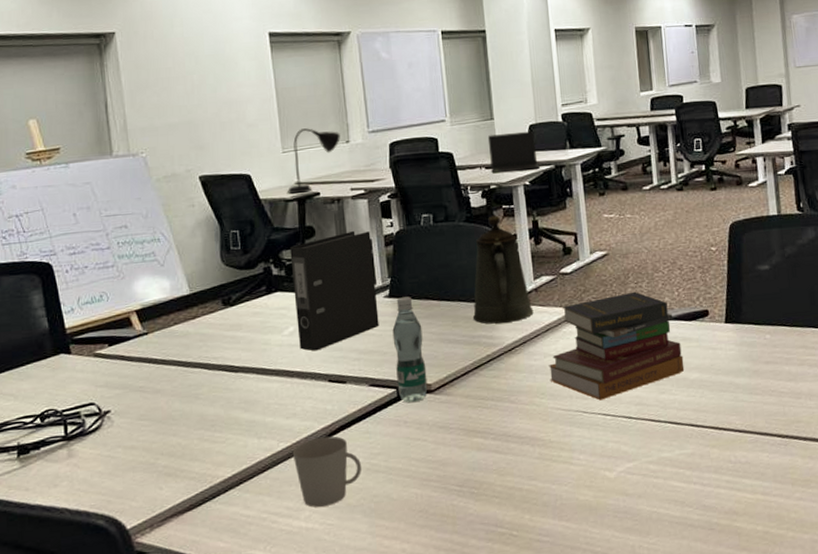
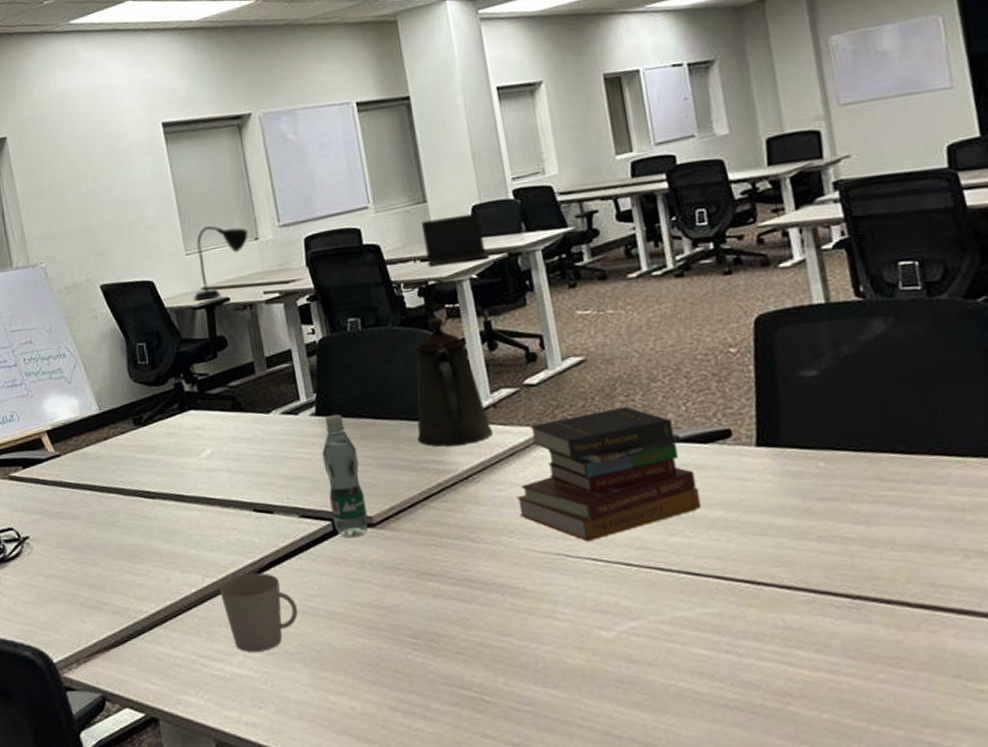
binder: present [290,230,379,351] -> none [201,339,307,477]

